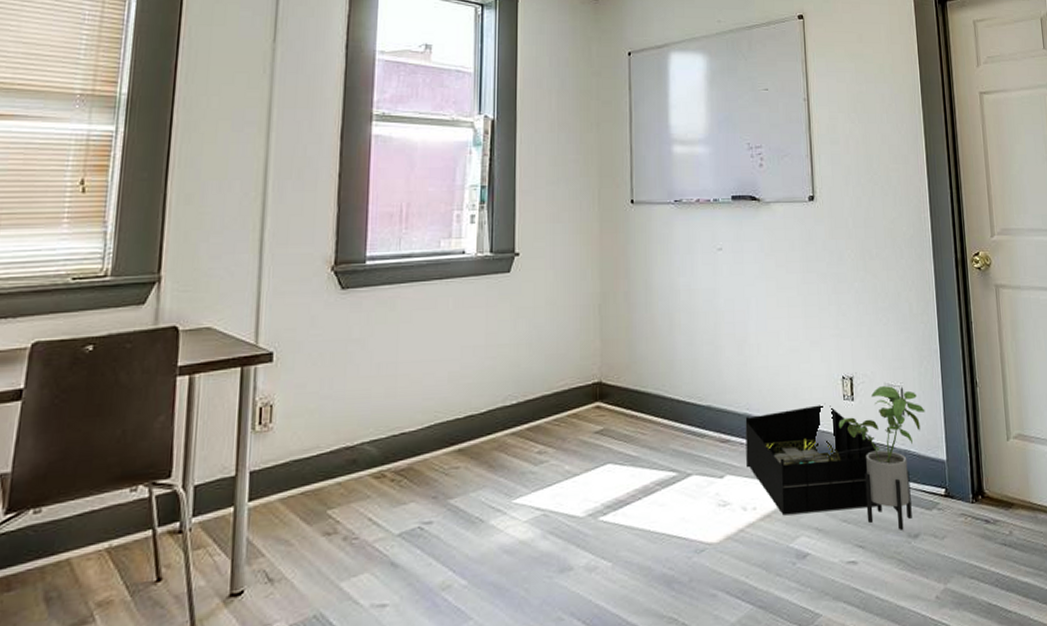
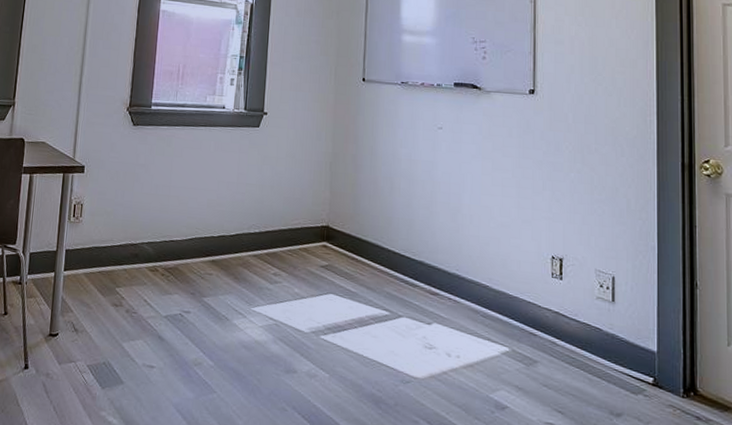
storage bin: present [745,403,878,516] -> none [453,277,585,380]
house plant: present [838,386,925,530] -> none [545,271,637,407]

